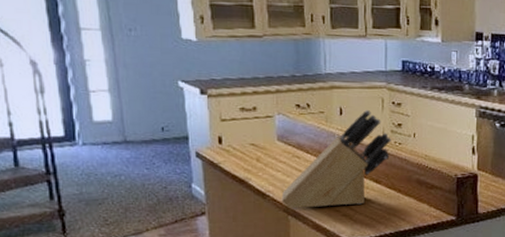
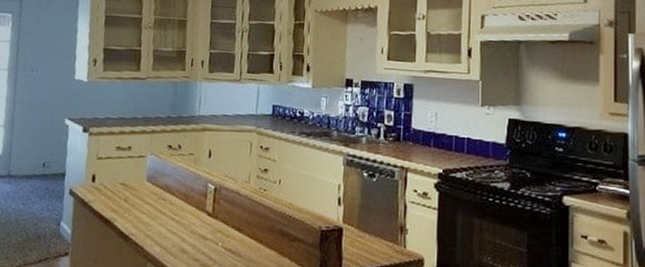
knife block: present [281,109,391,209] -> none [142,153,257,255]

